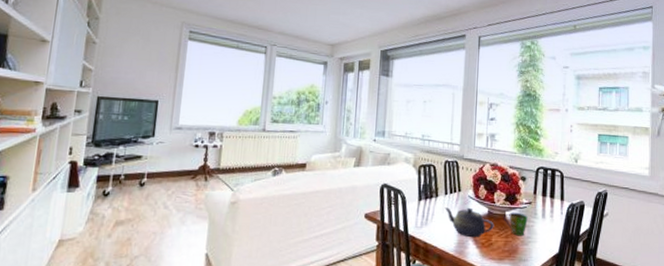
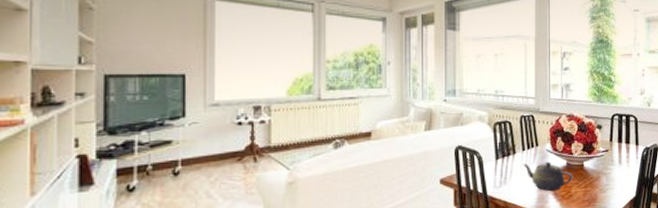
cup: present [503,212,528,236] -> none [581,161,605,185]

